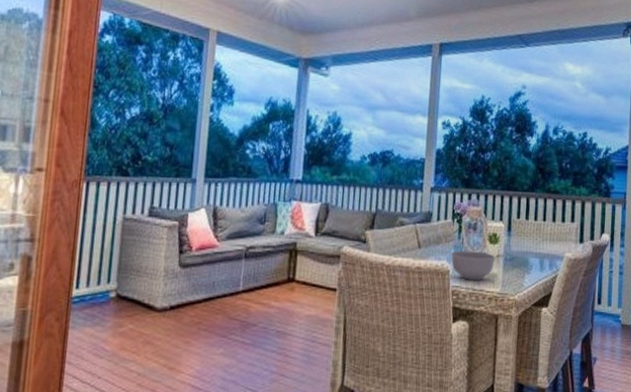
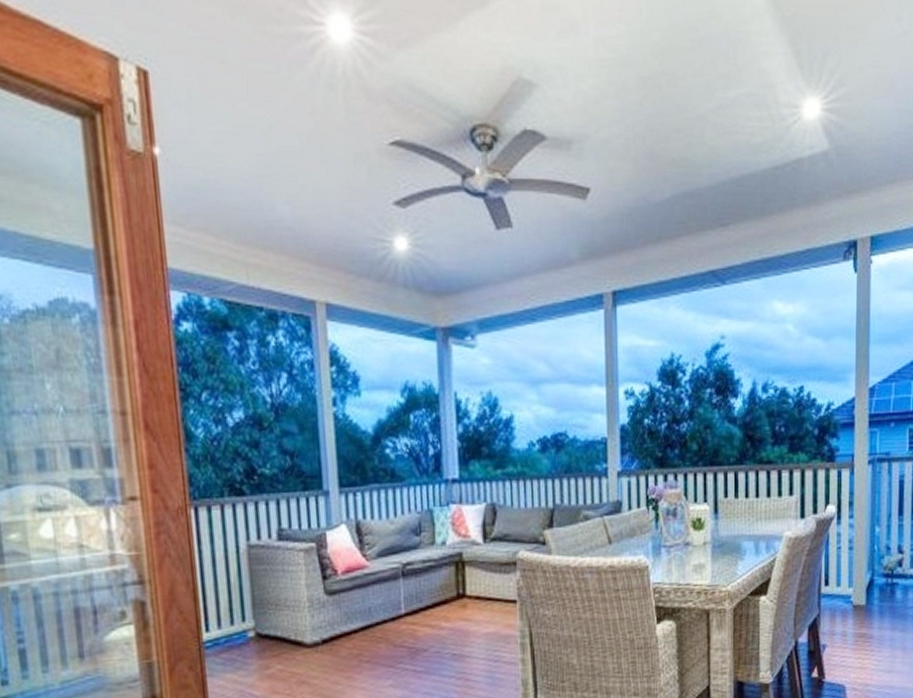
bowl: present [451,251,495,280] -> none [648,540,701,575]

